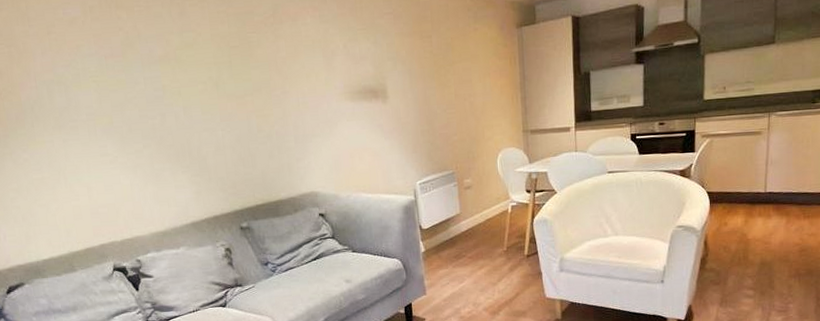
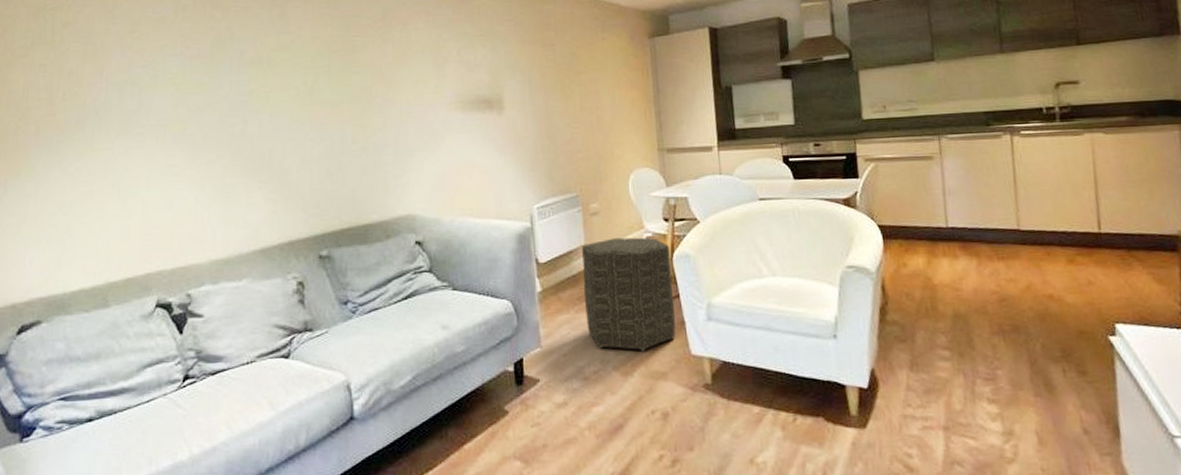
ottoman: none [457,206,534,296] -> present [581,237,676,351]

